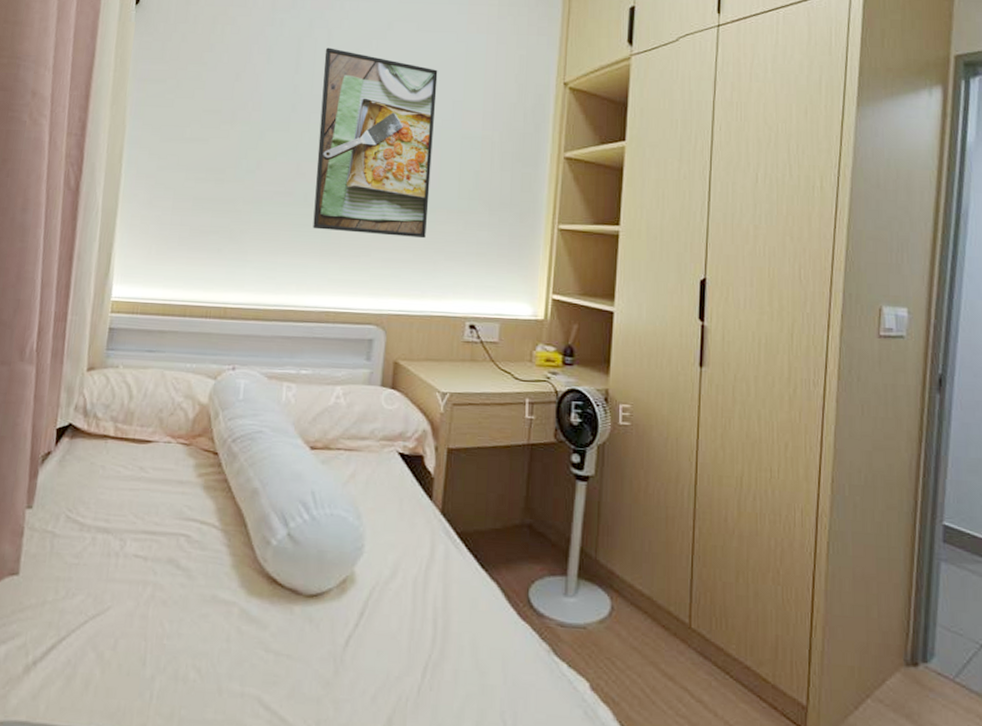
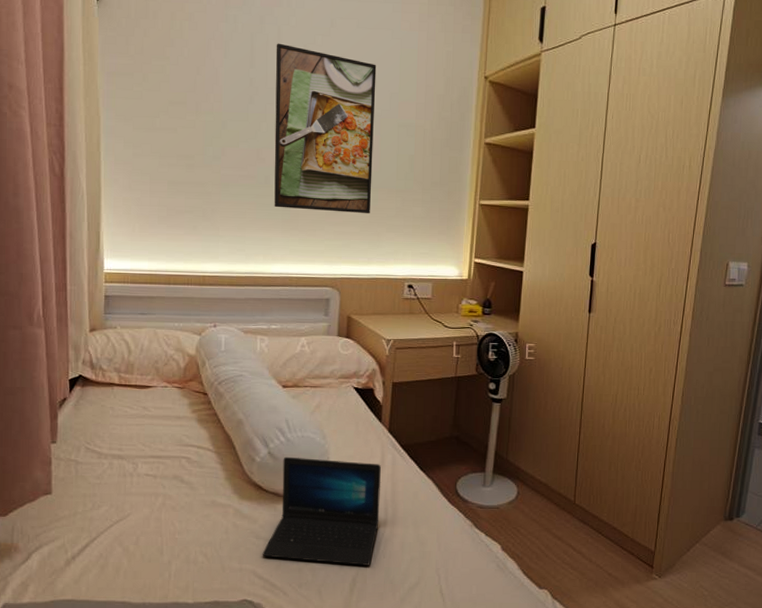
laptop: none [271,540,430,700] -> present [262,456,381,566]

